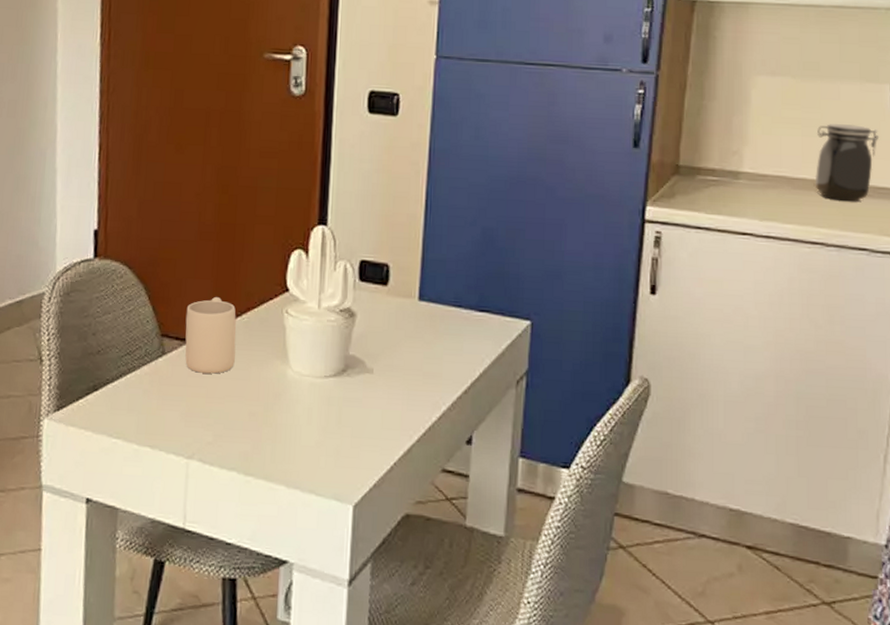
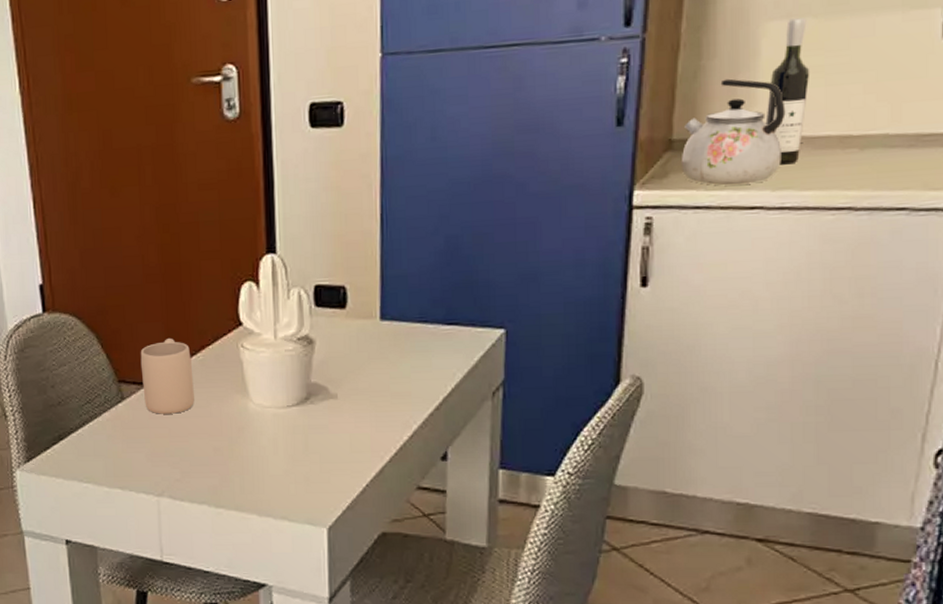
kettle: none [686,119,771,213] -> present [680,78,786,186]
bottle: none [755,76,790,199] -> present [765,18,810,165]
jar: present [814,123,880,201] -> none [841,62,926,157]

